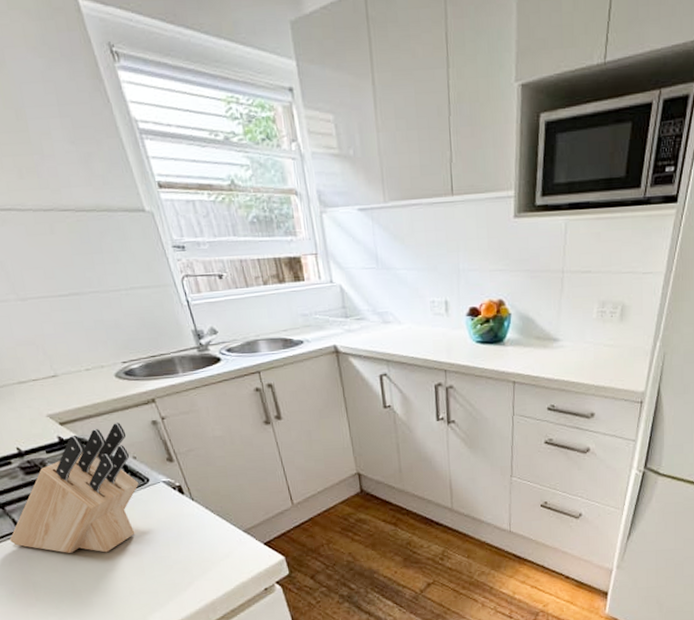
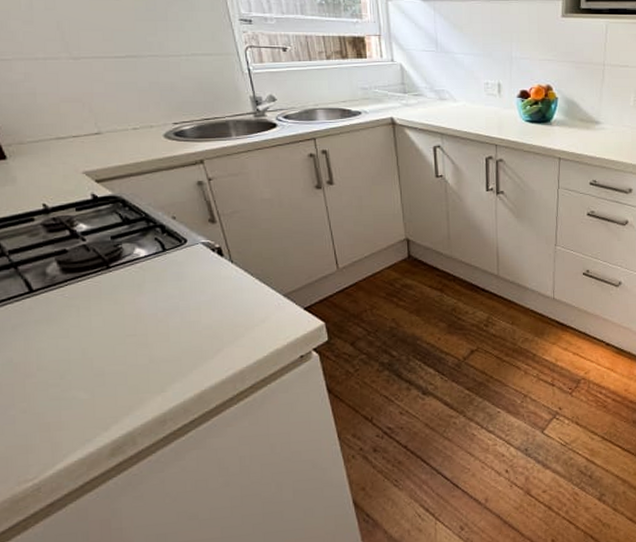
knife block: present [10,423,139,553] -> none [18,182,176,317]

